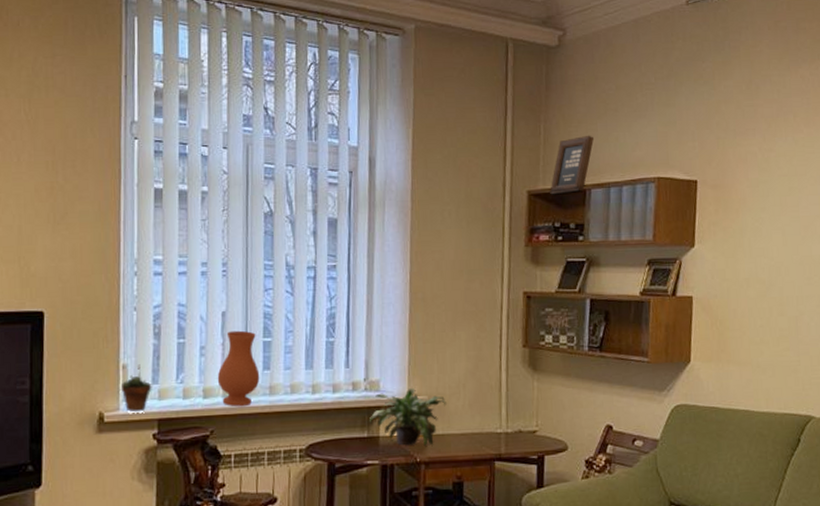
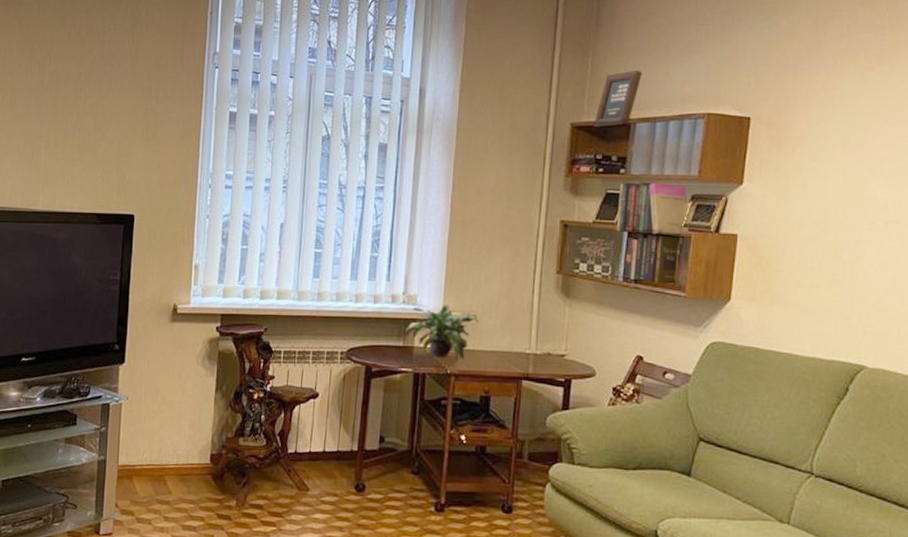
succulent plant: present [120,364,152,413] -> none [192,265,218,307]
vase: present [217,330,260,407] -> none [273,241,310,310]
books: none [578,248,648,302] -> present [616,182,689,236]
books: none [589,300,643,351] -> present [624,233,683,284]

